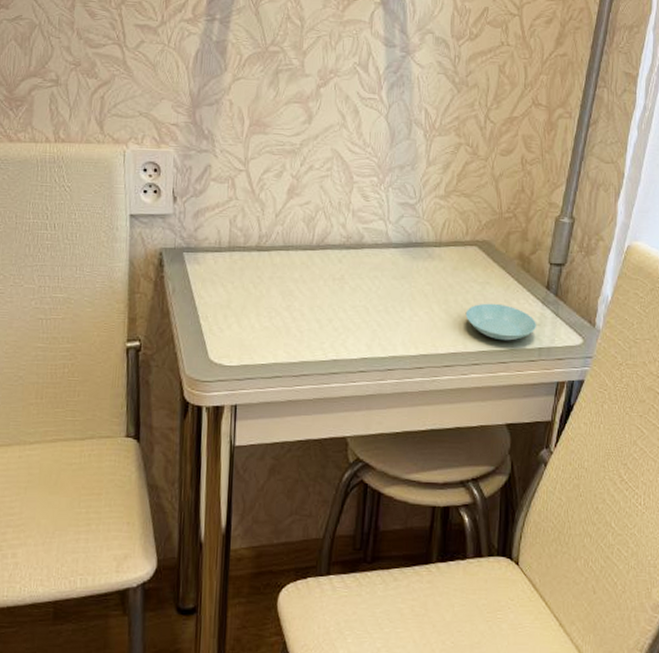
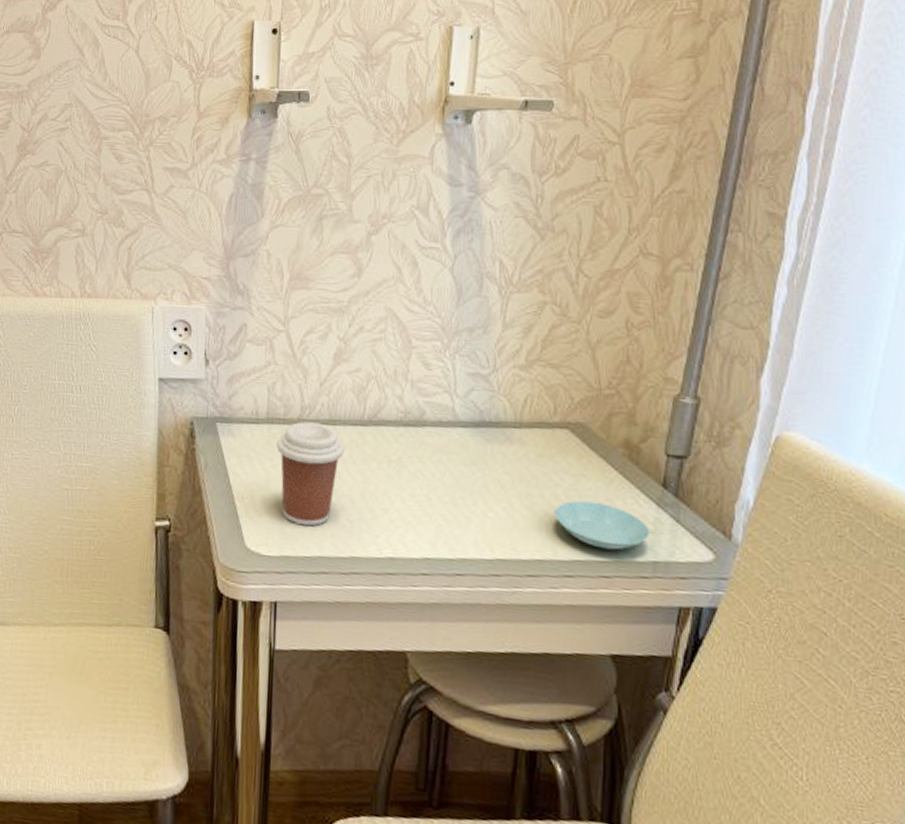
coffee cup: none [237,248,296,338] -> present [277,421,345,527]

